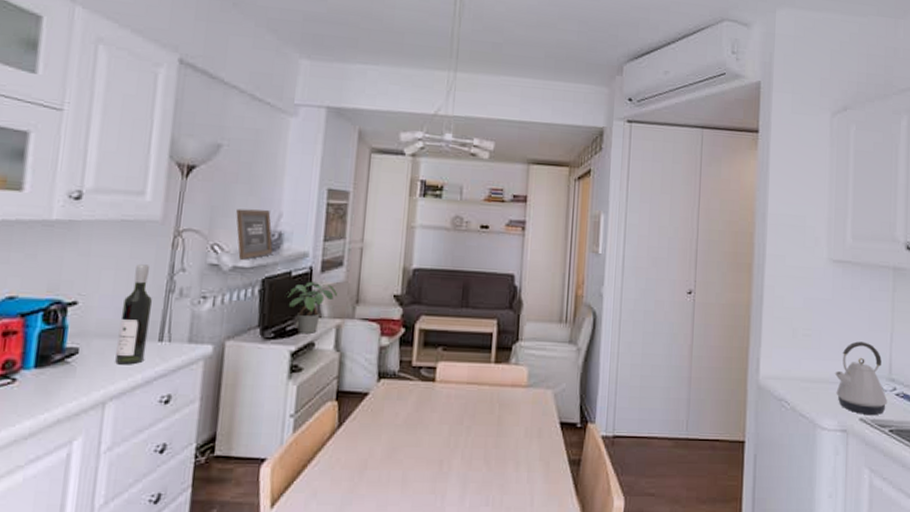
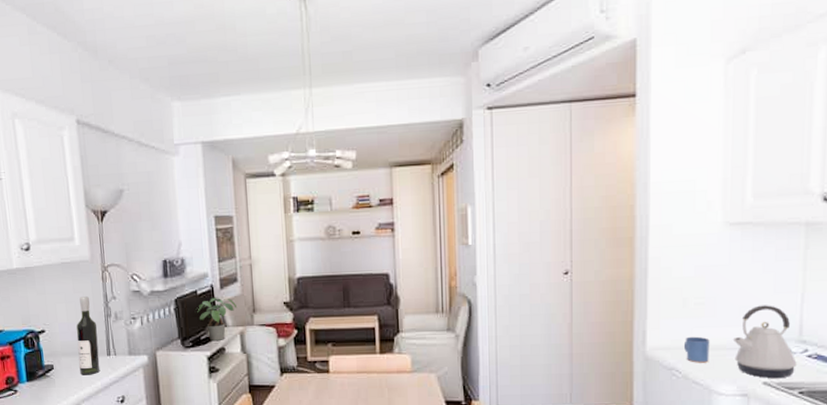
picture frame: present [236,209,273,260] -> none [145,241,179,285]
mug: none [792,367,815,396] -> present [683,336,710,363]

